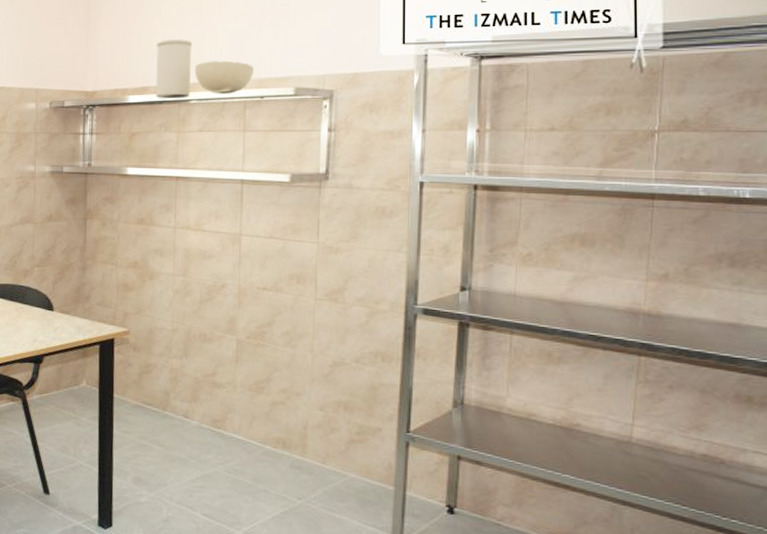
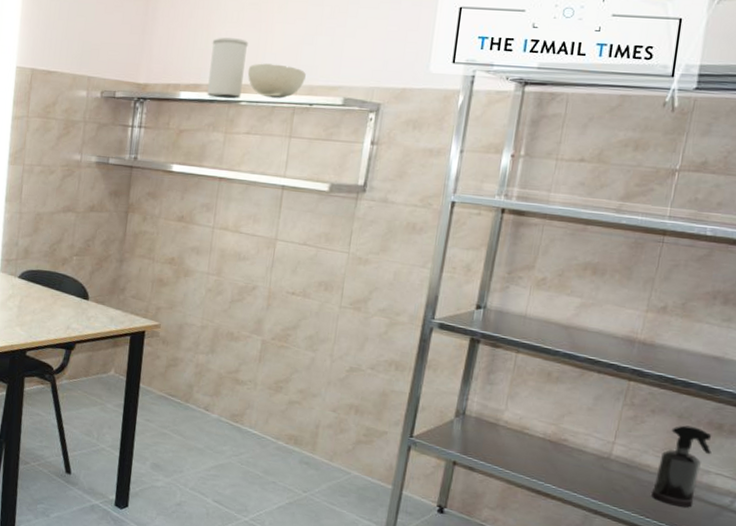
spray bottle: none [684,400,744,492] -> present [651,425,712,508]

